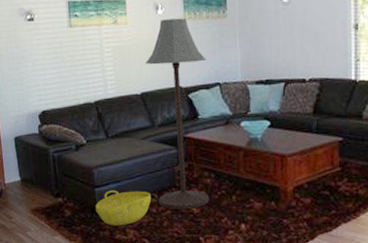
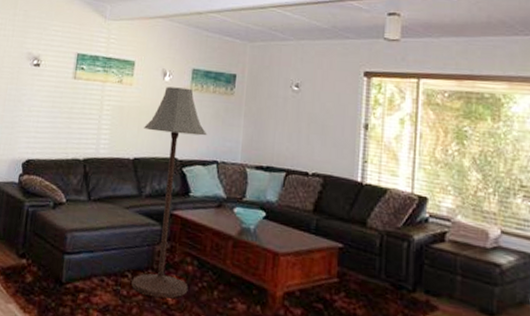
basket: present [95,190,152,226] -> none [60,260,125,305]

